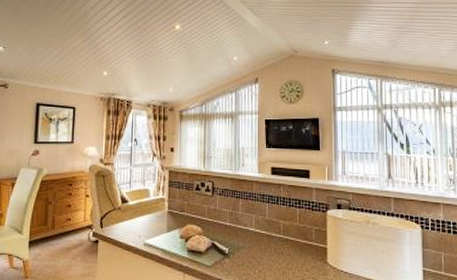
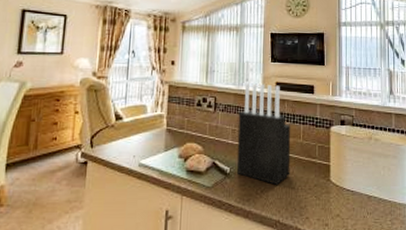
knife block: none [234,168,287,266] -> present [236,83,291,185]

